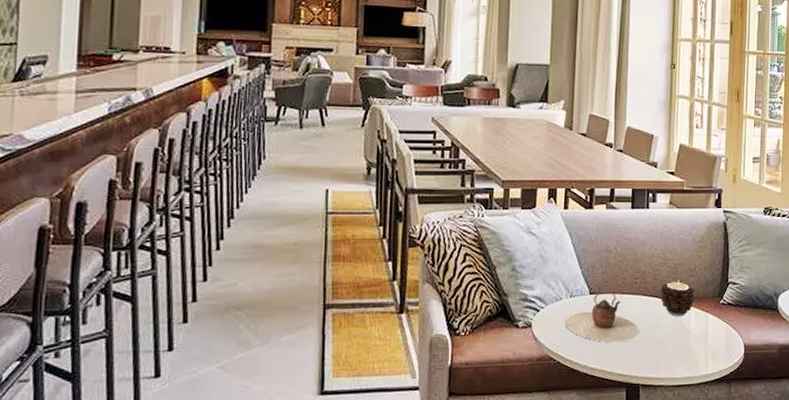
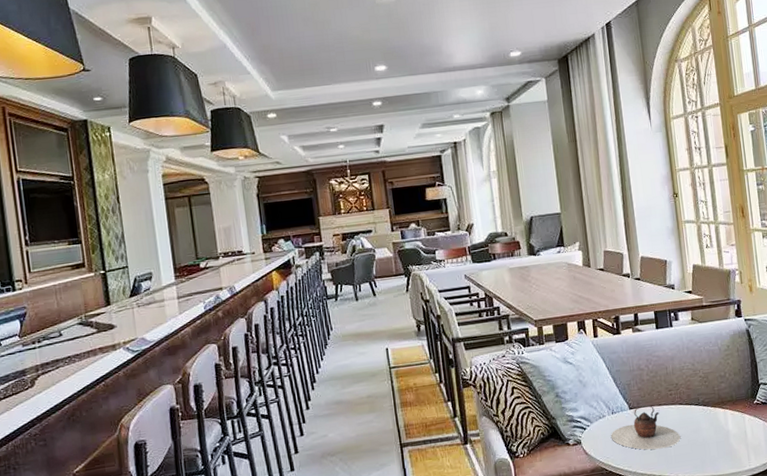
candle: present [660,280,695,316] -> none [694,387,730,420]

